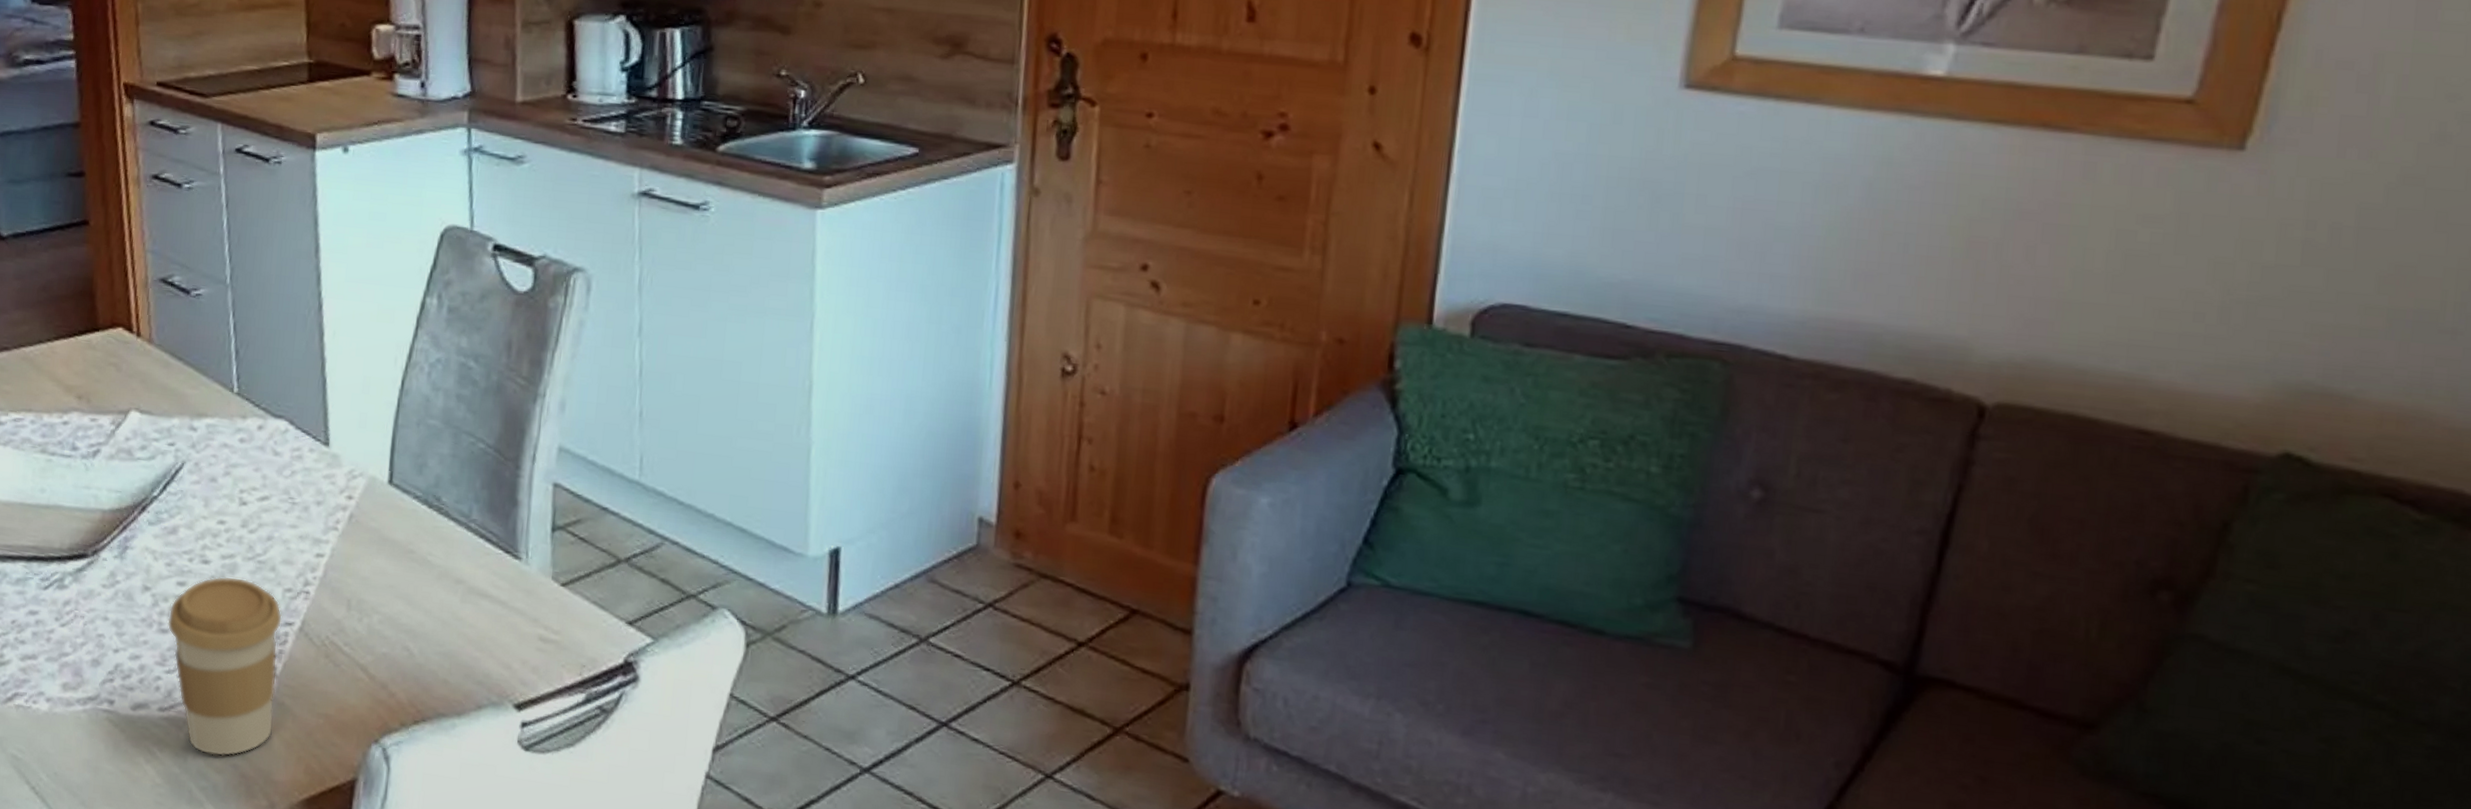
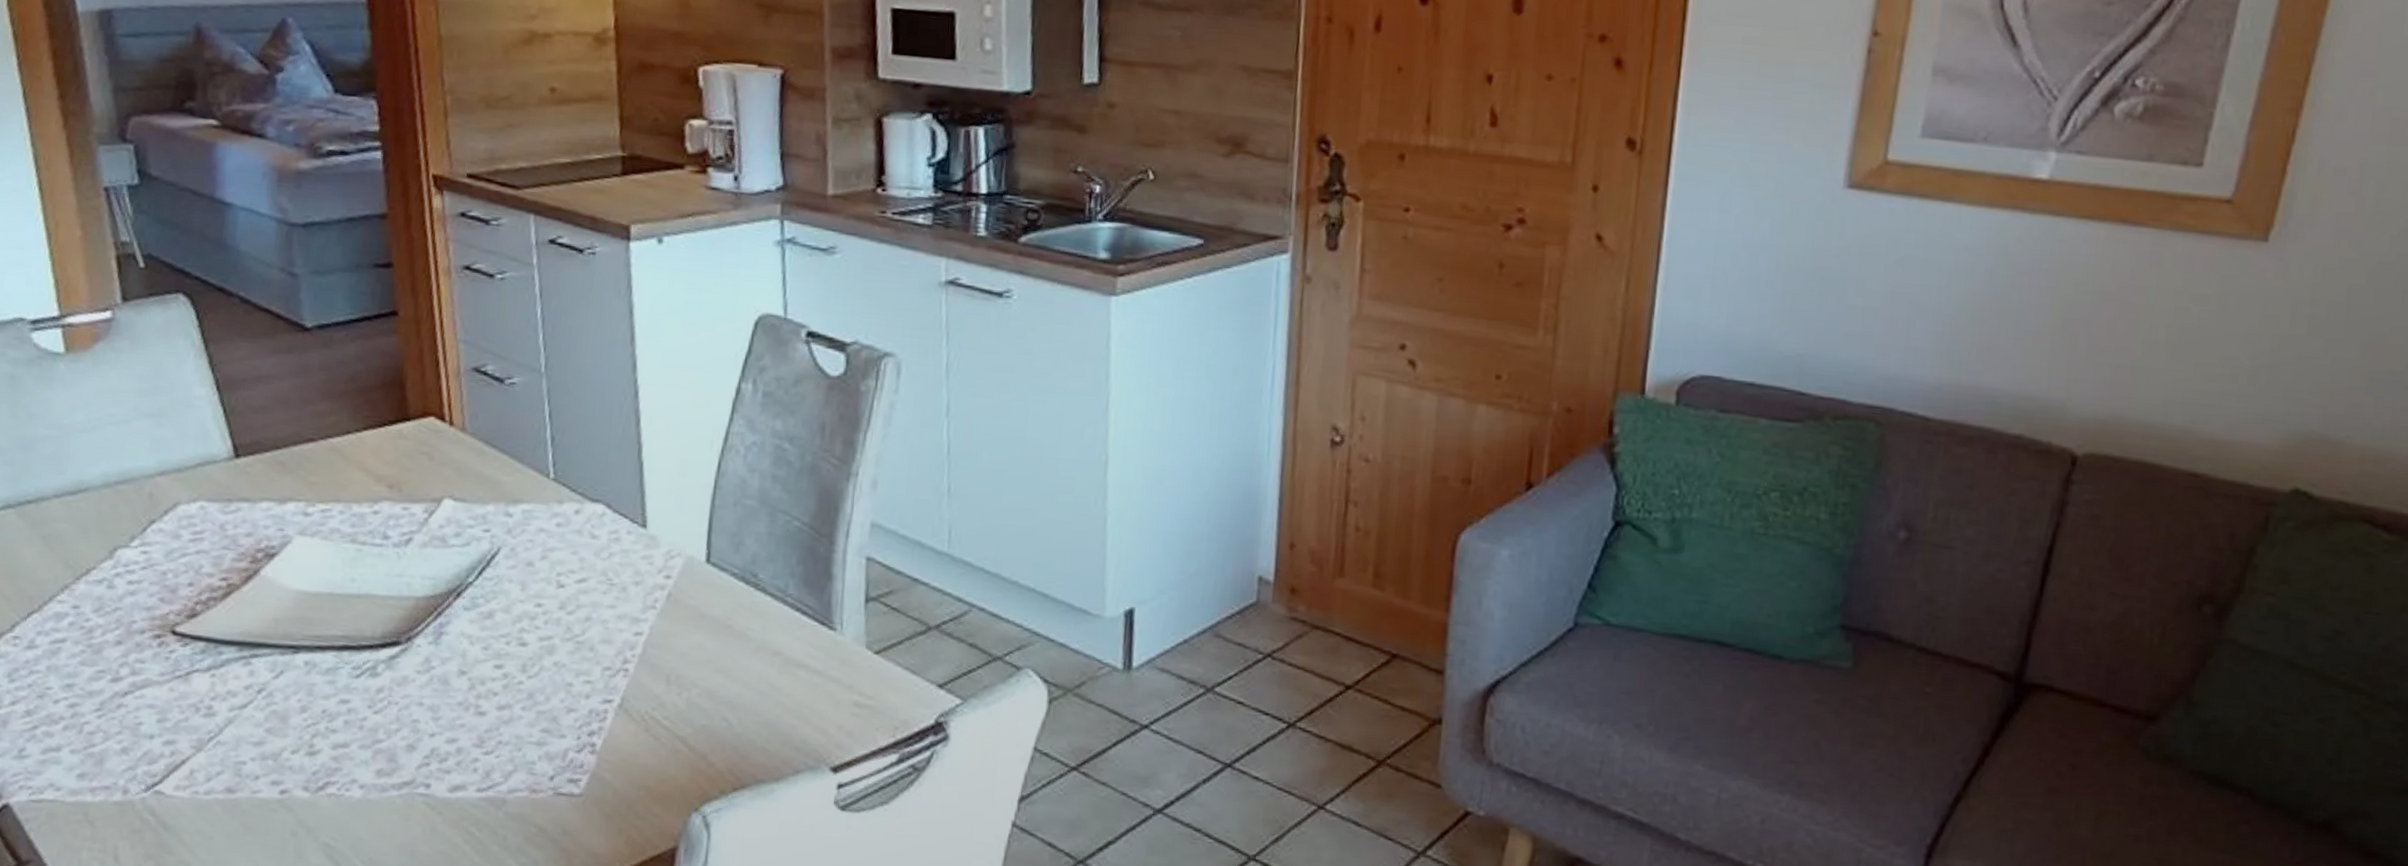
coffee cup: present [167,576,283,757] -> none [484,657,602,833]

